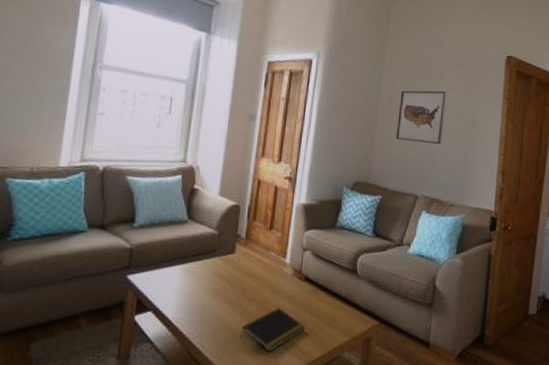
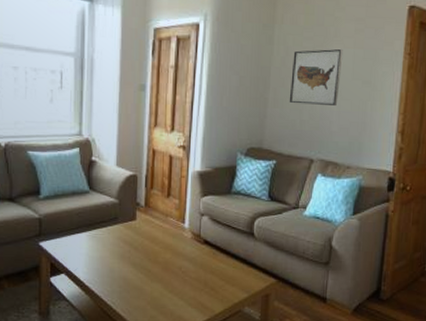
notepad: present [241,308,305,352] -> none [148,269,207,307]

